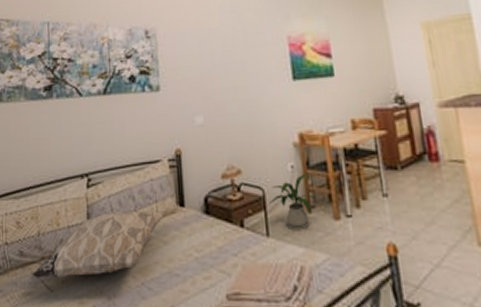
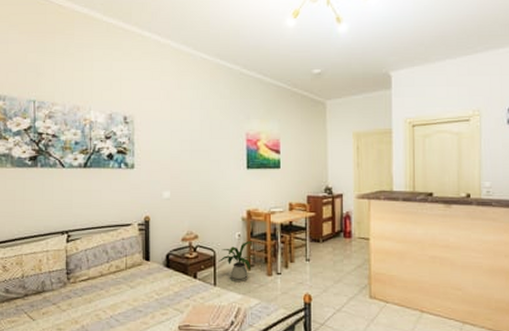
decorative pillow: present [32,210,164,278] -> none [16,261,132,311]

